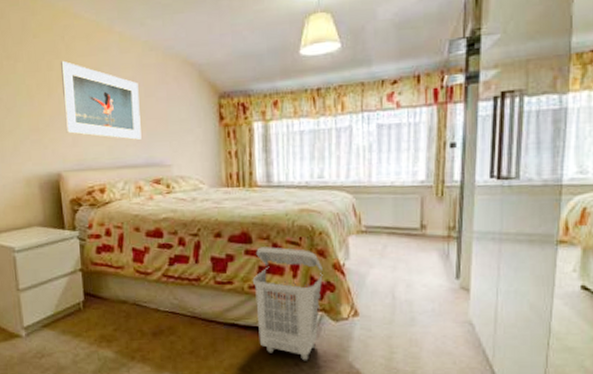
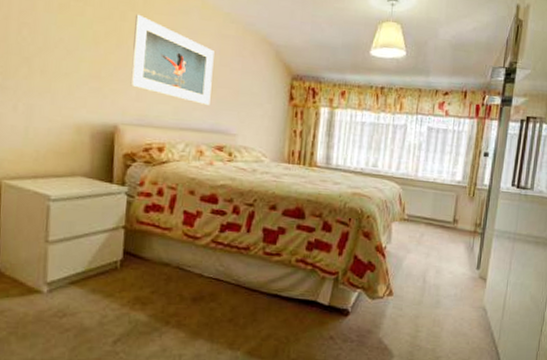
laundry basket: present [252,247,323,361] -> none [299,223,367,335]

